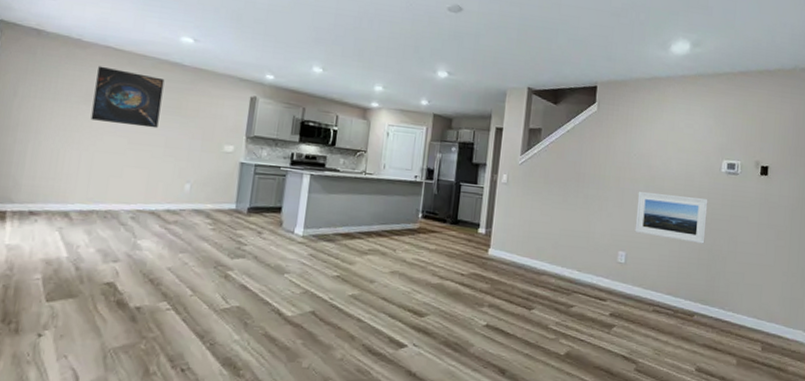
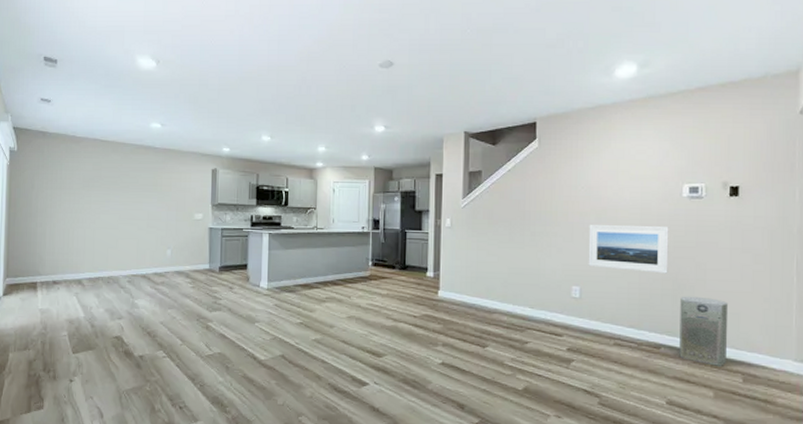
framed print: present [90,66,165,129] -> none [89,156,142,205]
air purifier: none [709,266,754,335] -> present [679,296,729,366]

